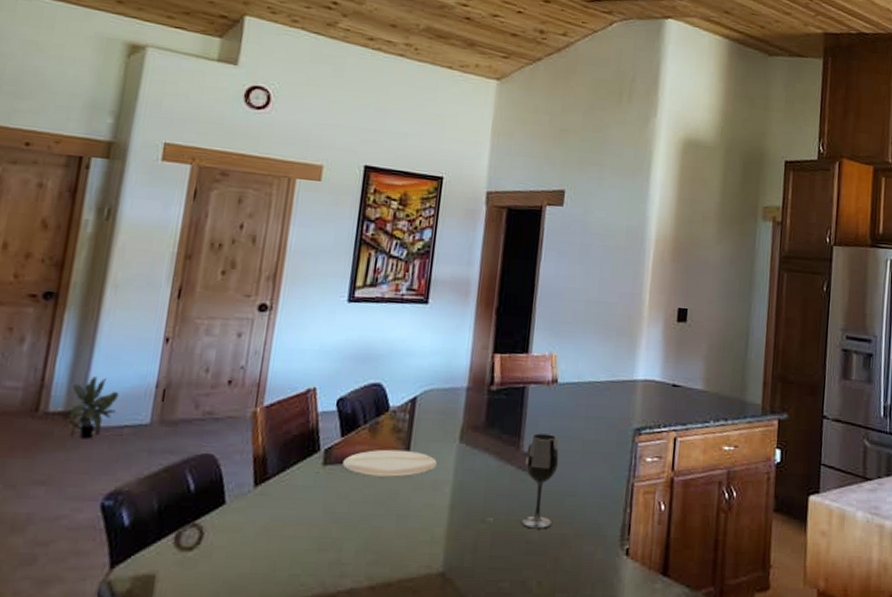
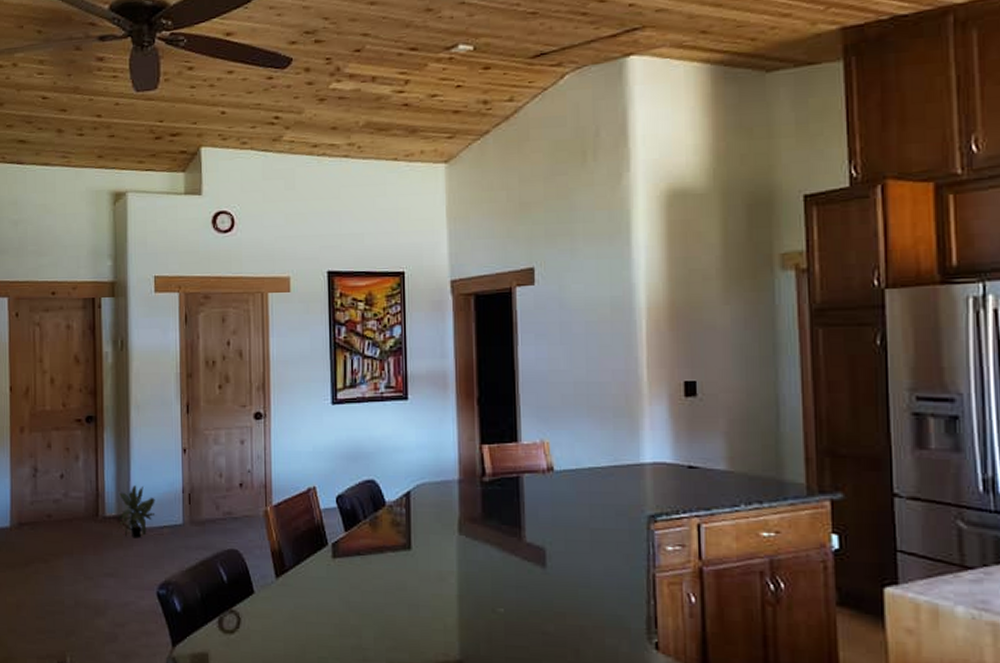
plate: present [343,449,437,479] -> none [350,542,439,570]
wine glass: present [522,433,559,529] -> none [530,523,568,621]

